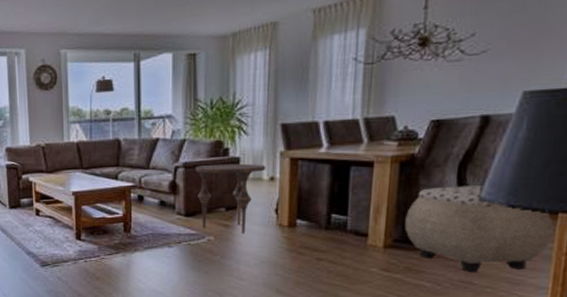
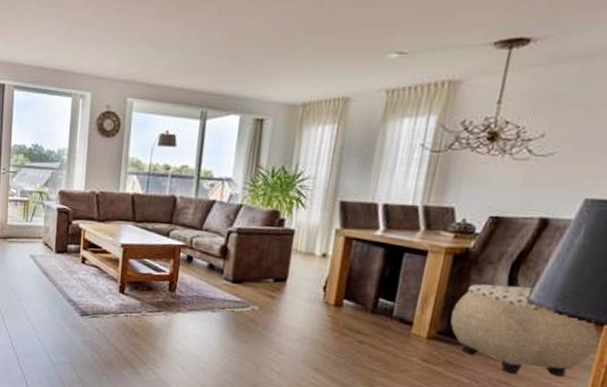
side table: present [195,163,266,233] -> none [247,233,320,307]

